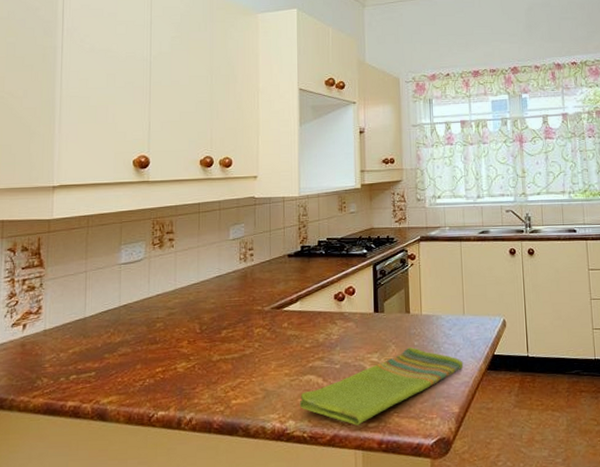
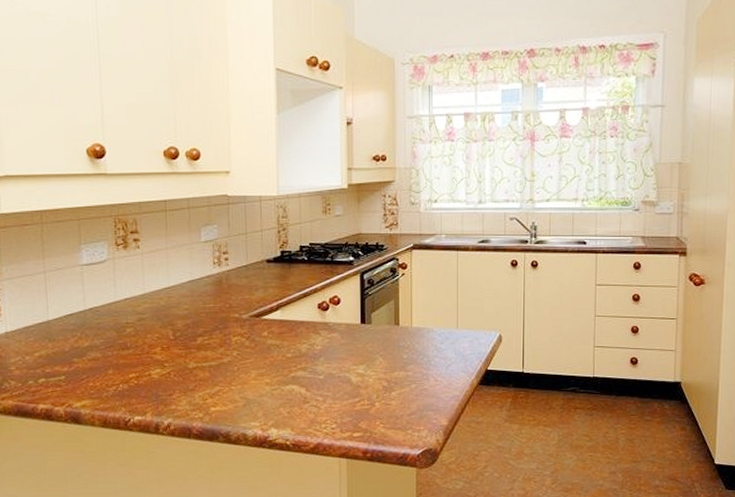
dish towel: present [299,346,464,425] -> none [281,359,455,435]

